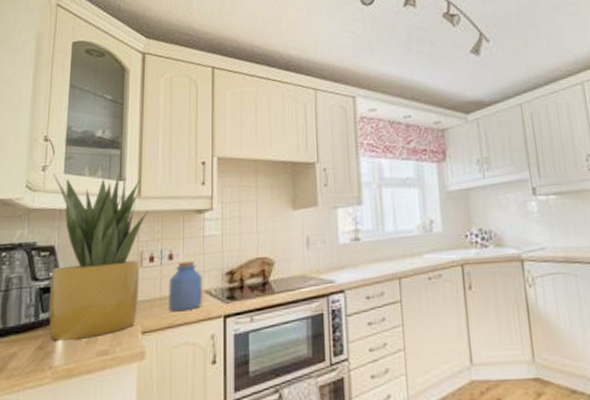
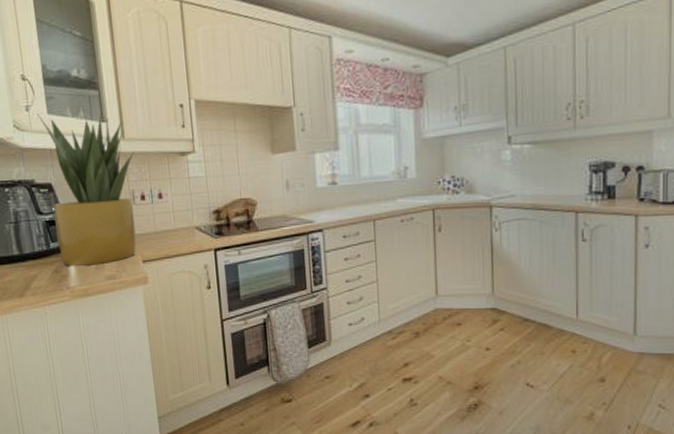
jar: present [169,261,203,312] -> none [161,200,194,245]

